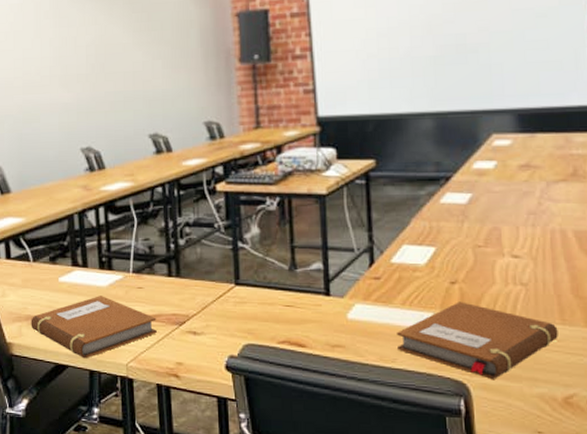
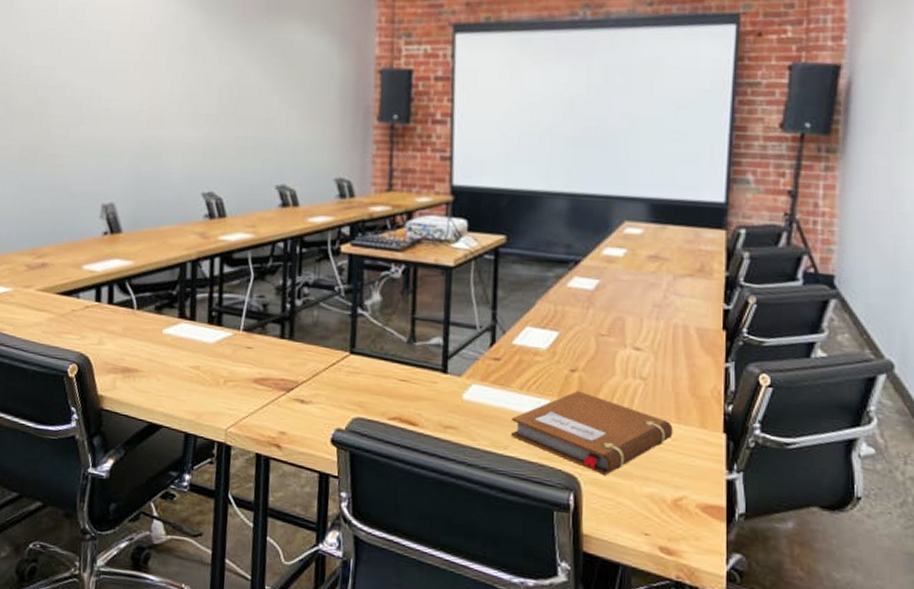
notebook: present [31,296,157,359] -> none [126,352,263,420]

